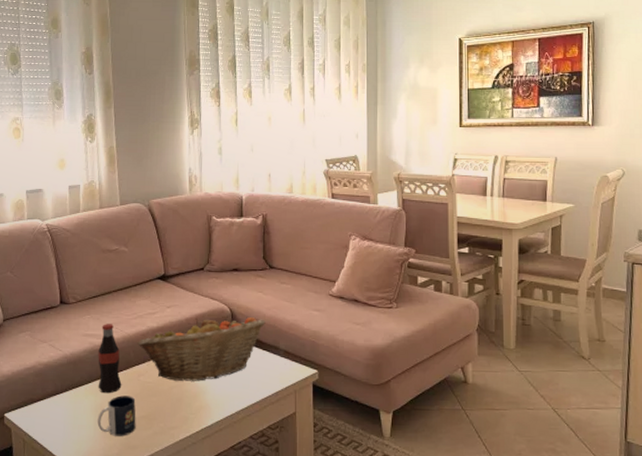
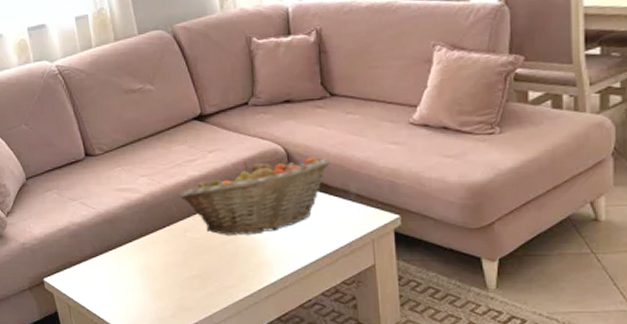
mug: present [97,395,136,436] -> none [144,254,188,298]
bottle: present [98,324,122,394] -> none [135,175,167,253]

